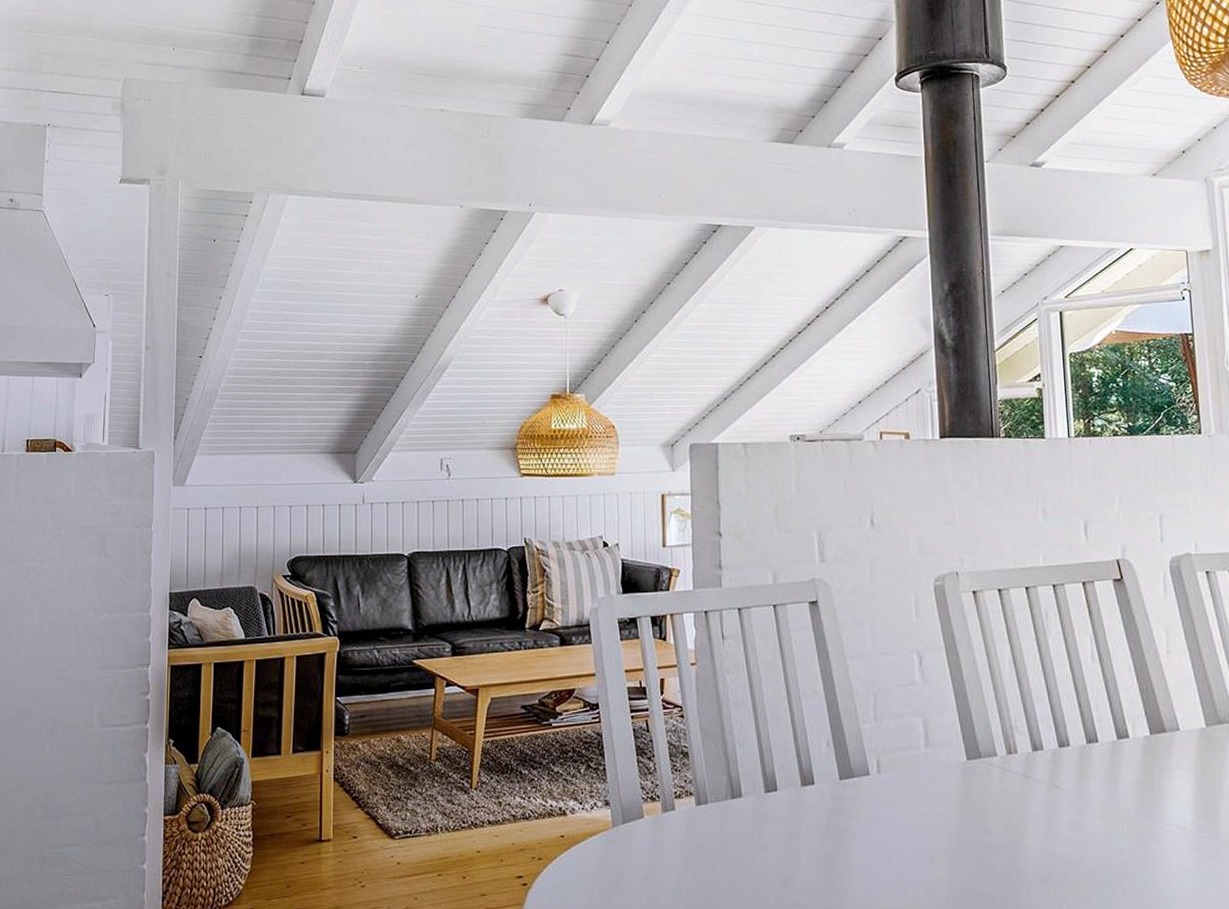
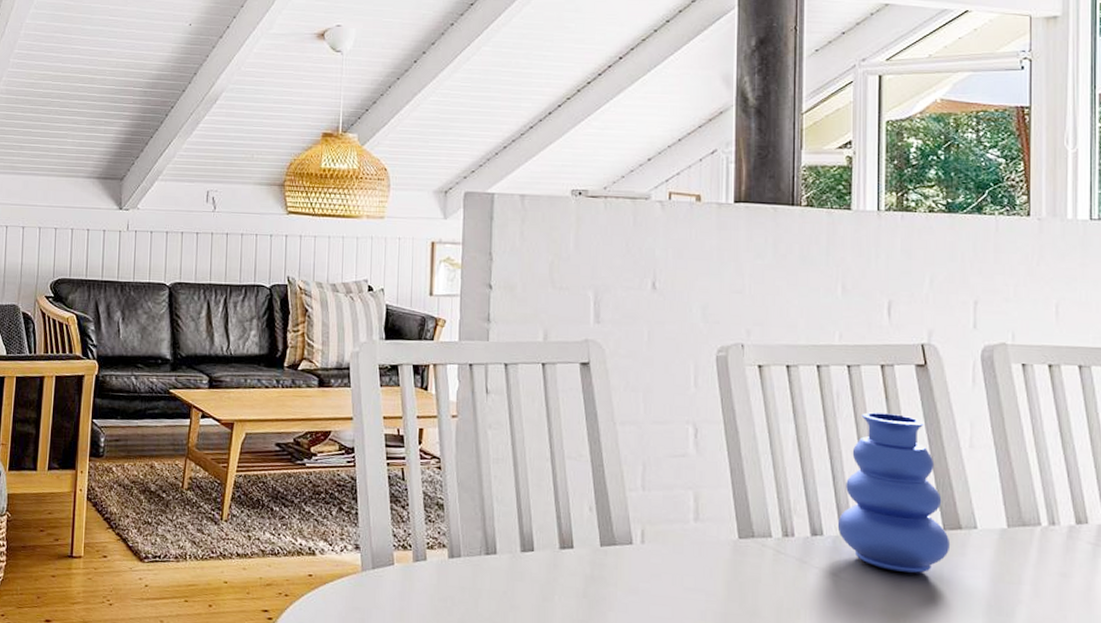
vase: none [1055,628,1158,778] -> present [837,412,951,573]

